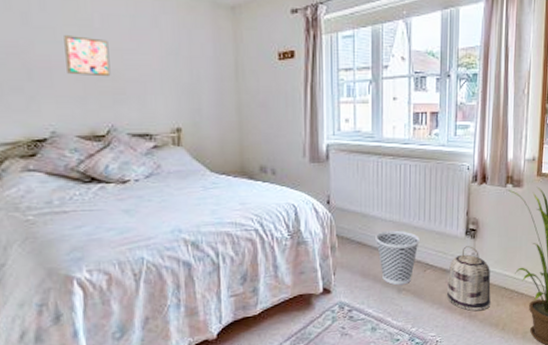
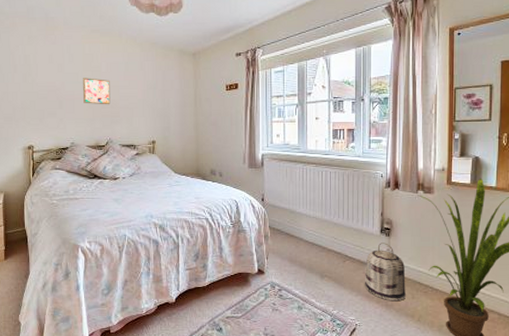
wastebasket: present [376,230,419,285] -> none [301,225,339,272]

